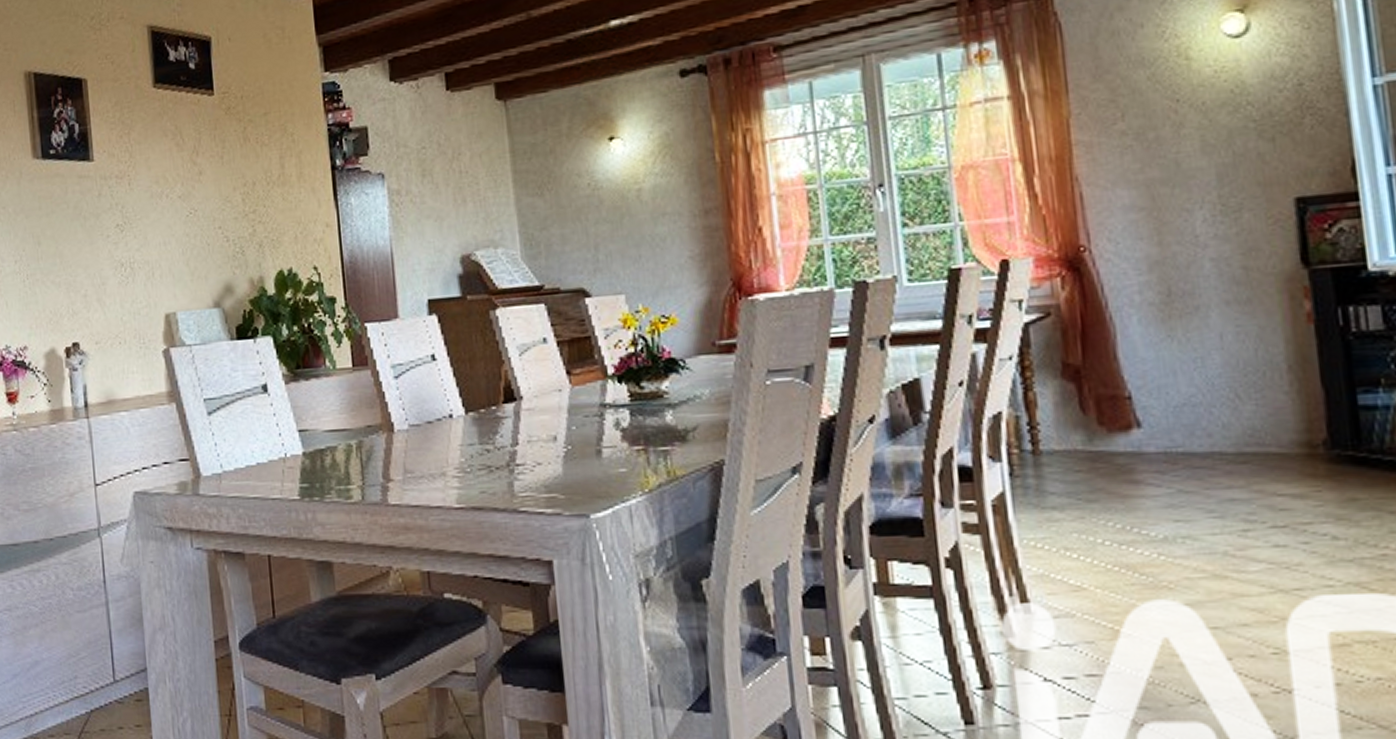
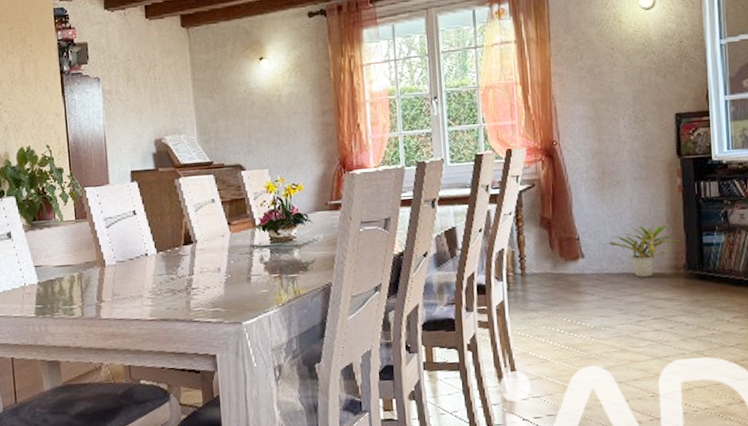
potted plant: none [1186,372,1322,460] -> present [610,223,684,278]

